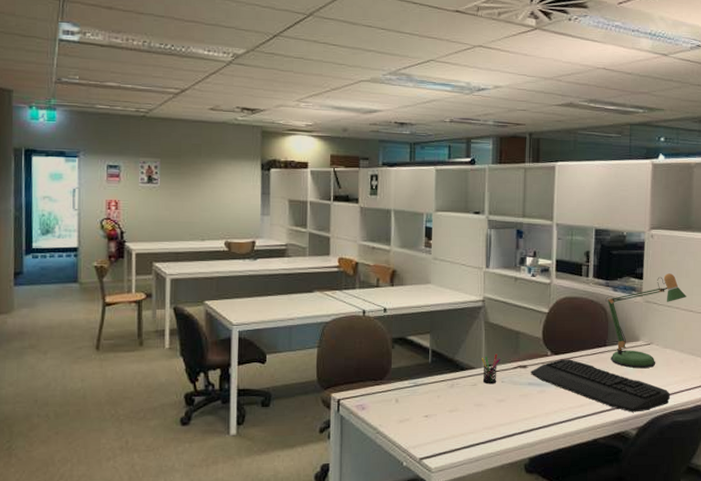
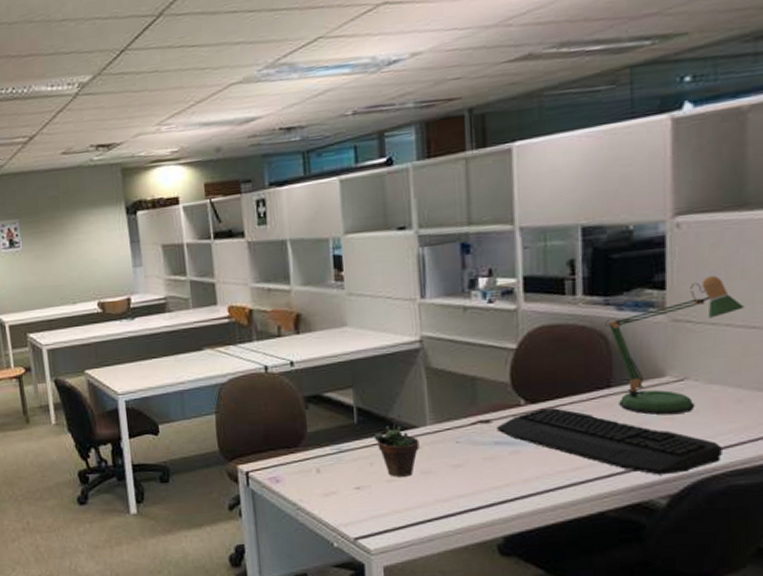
succulent plant: none [443,357,476,408] -> present [374,414,420,477]
pen holder: present [481,353,501,385] -> none [424,407,453,447]

